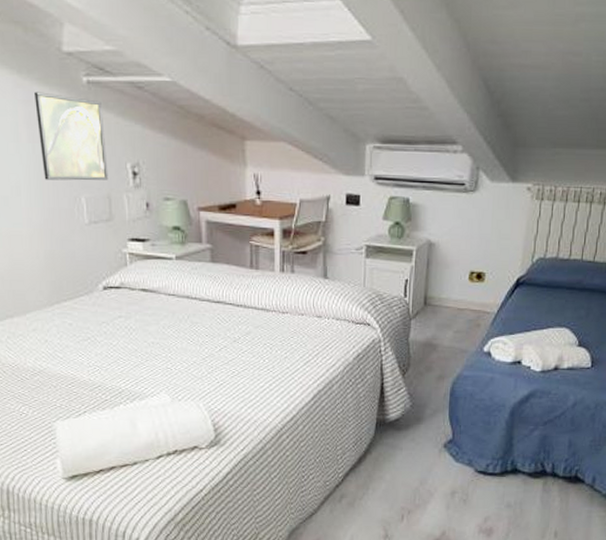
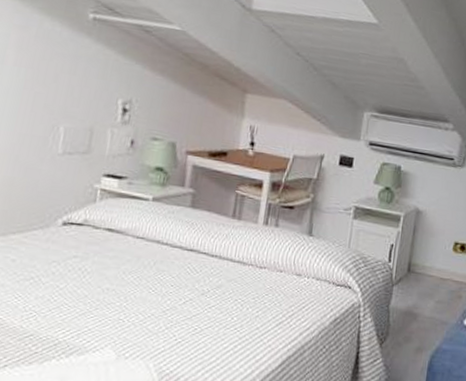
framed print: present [34,92,109,181] -> none [22,19,104,113]

